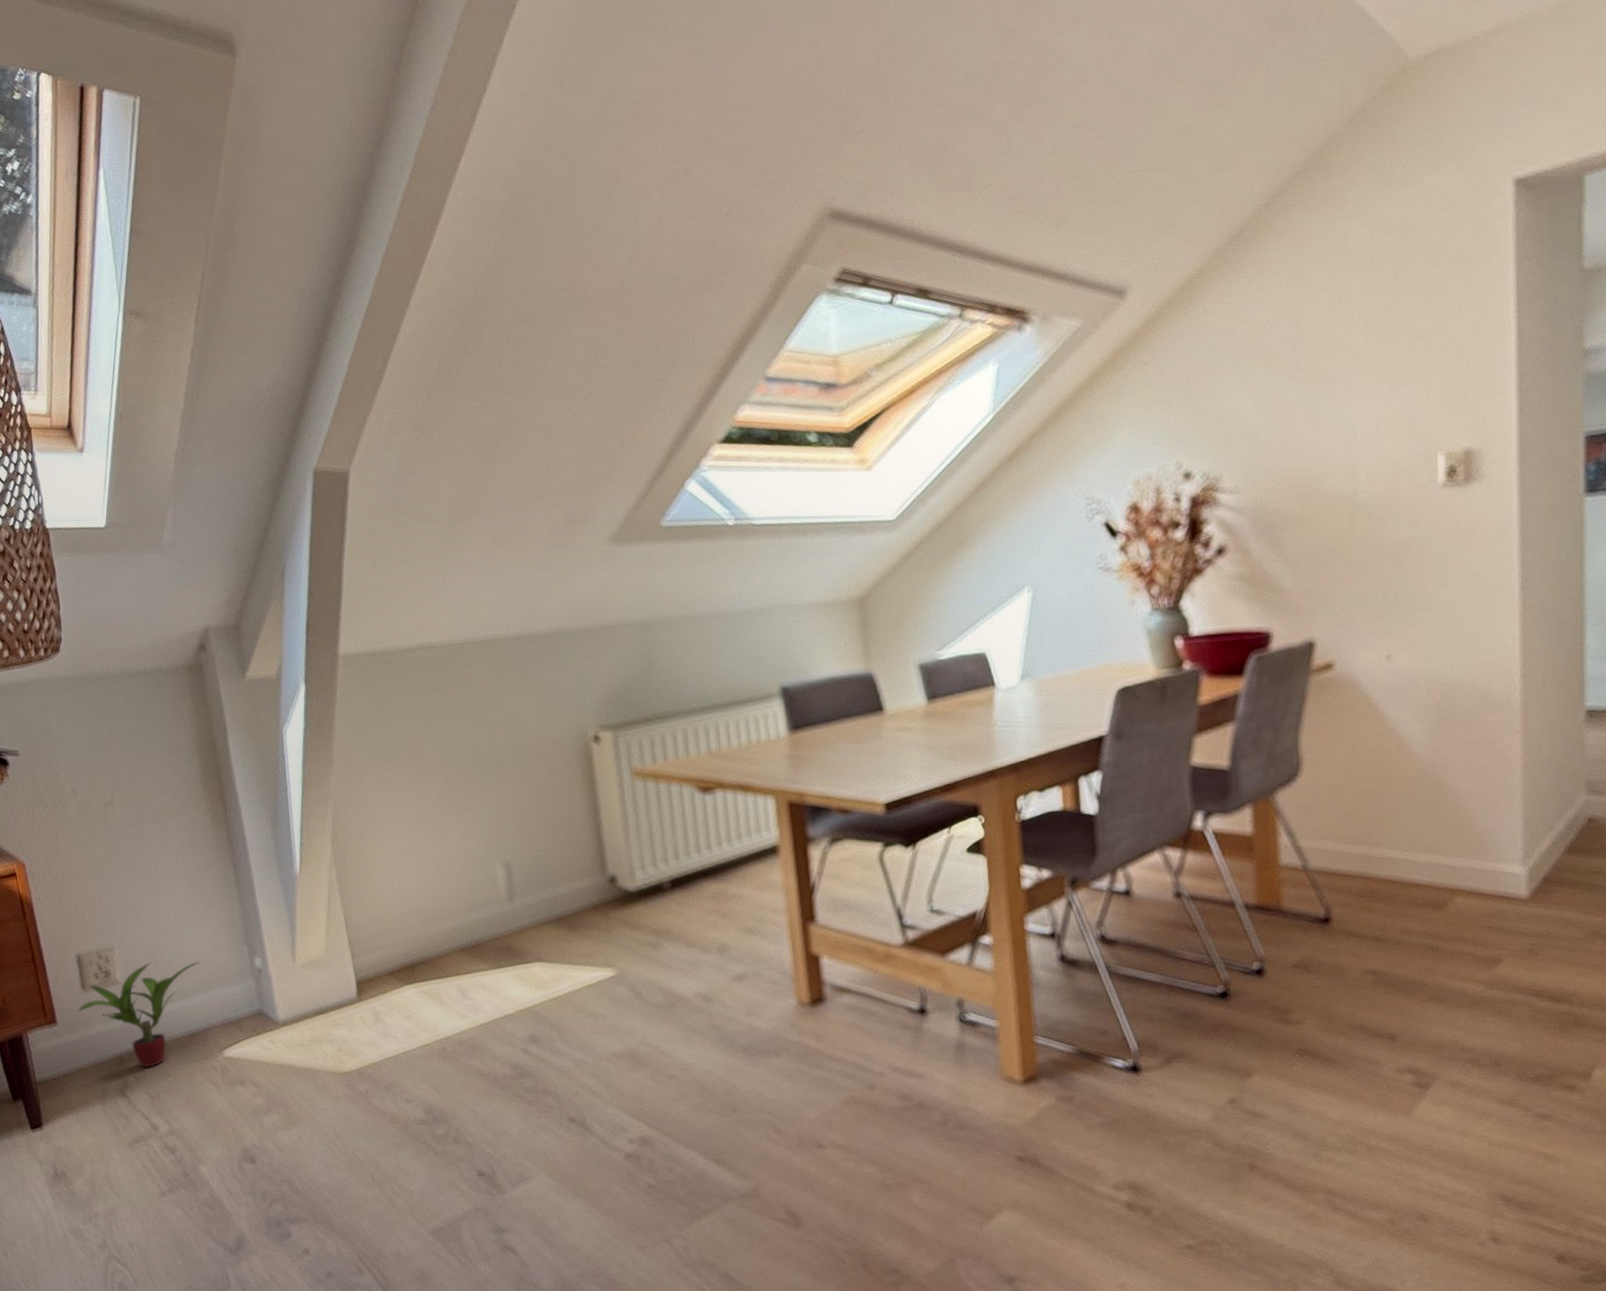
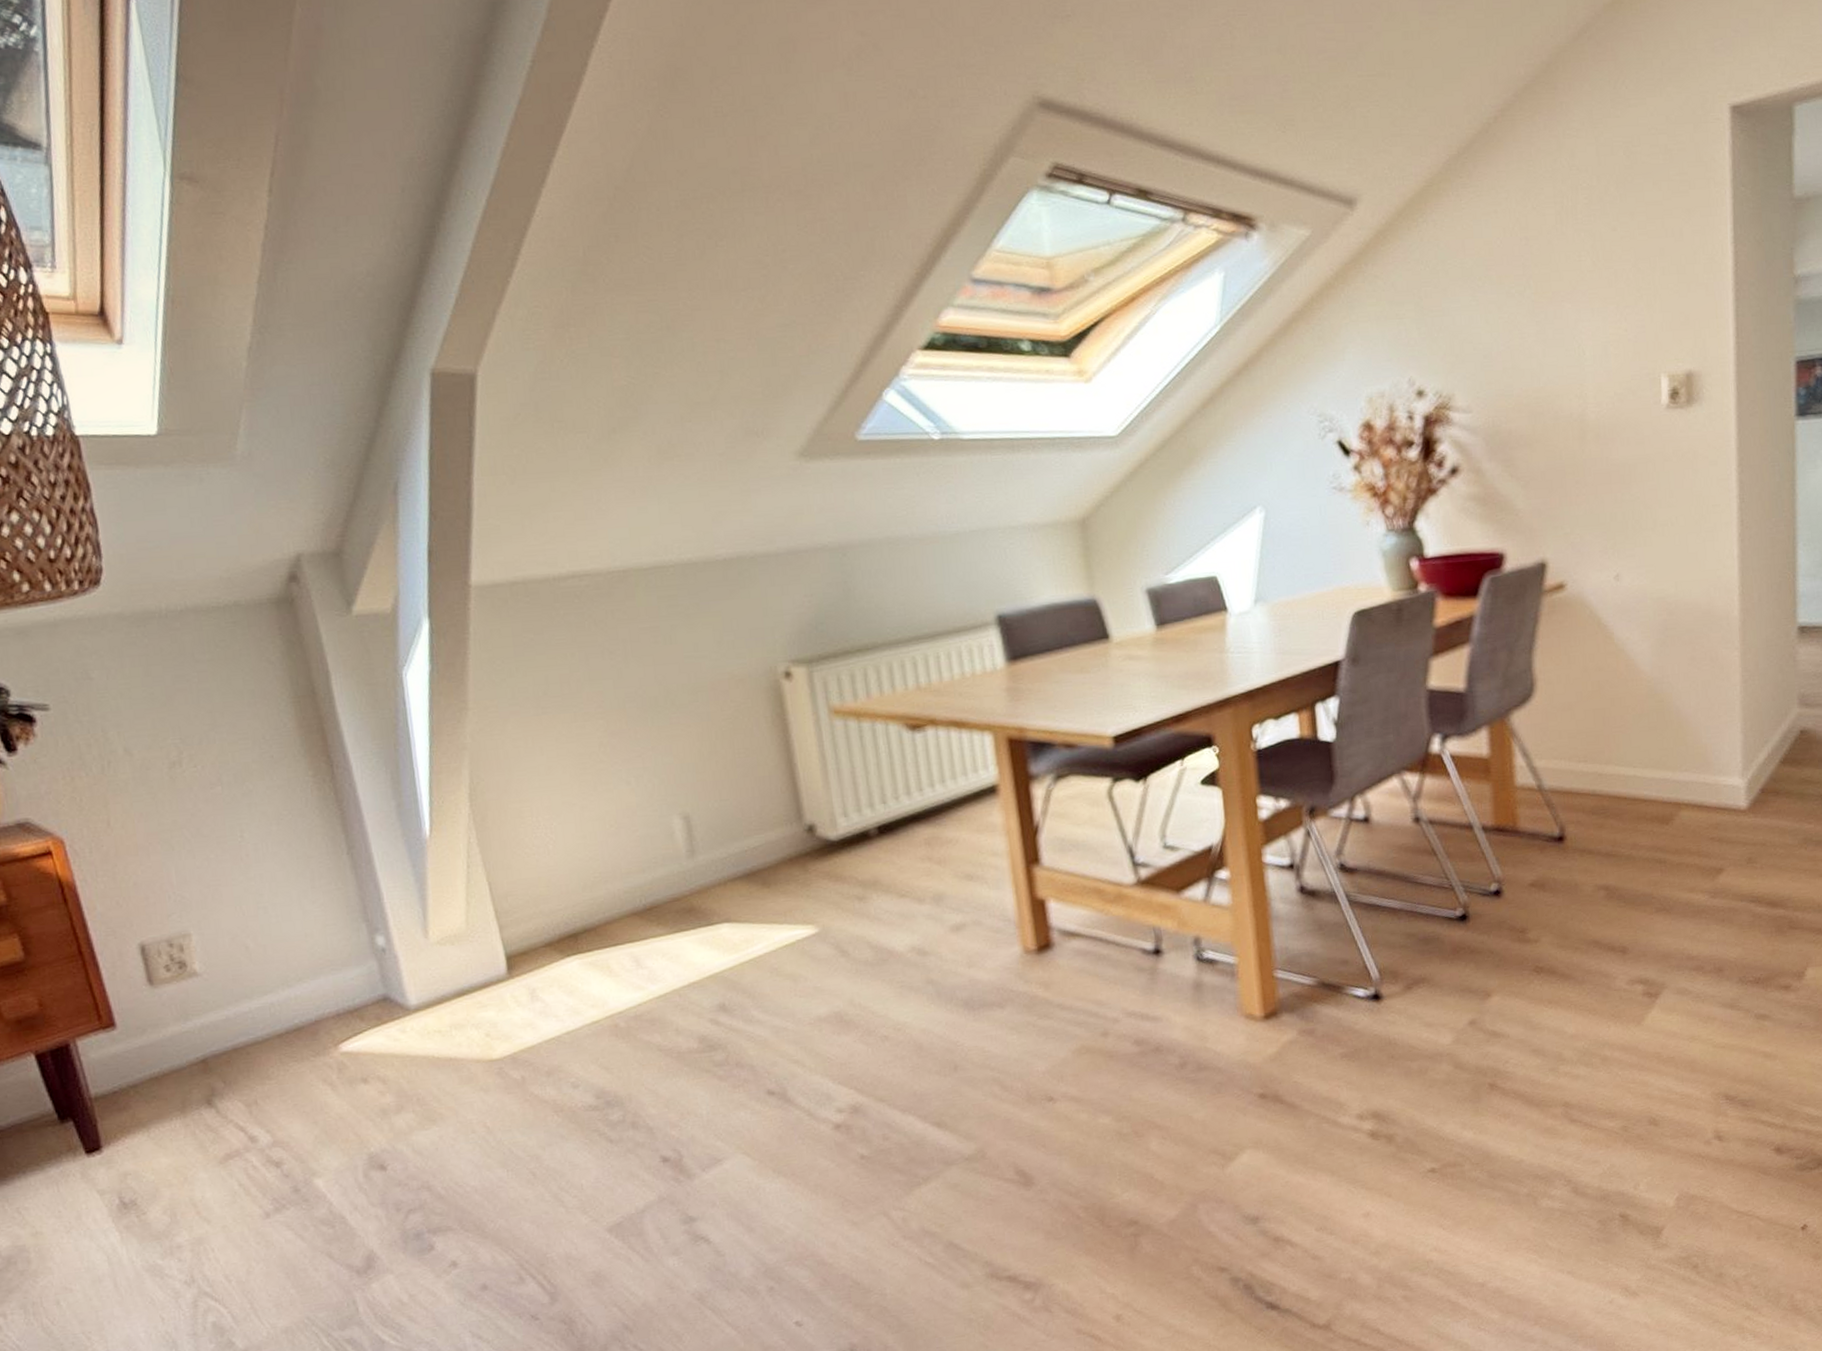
potted plant: present [77,961,201,1069] -> none [143,943,306,1072]

